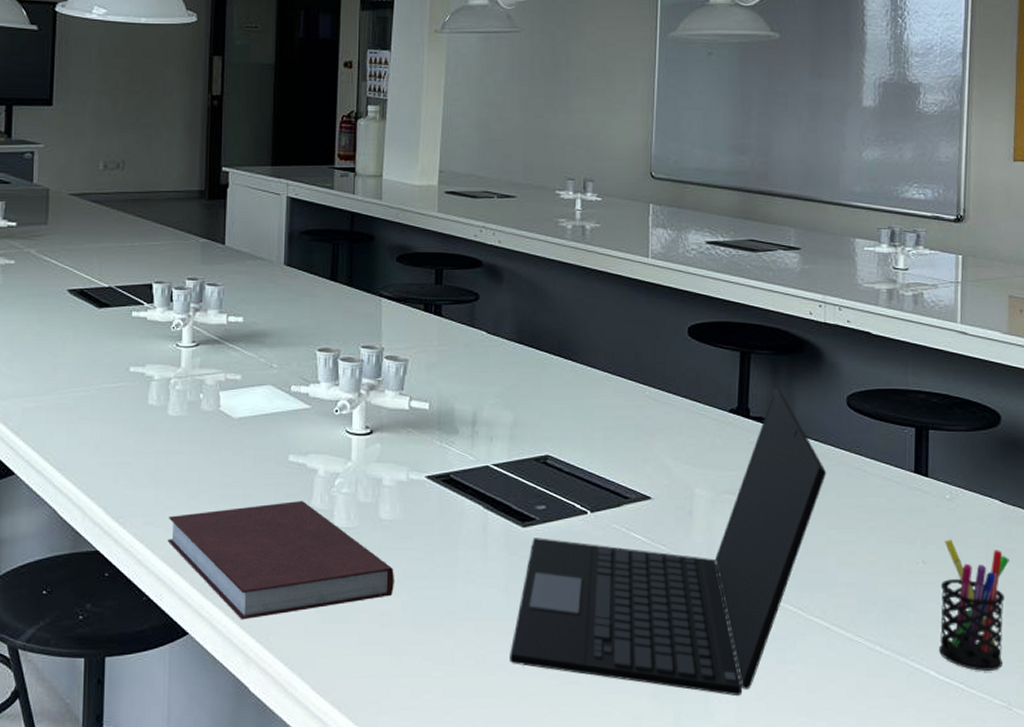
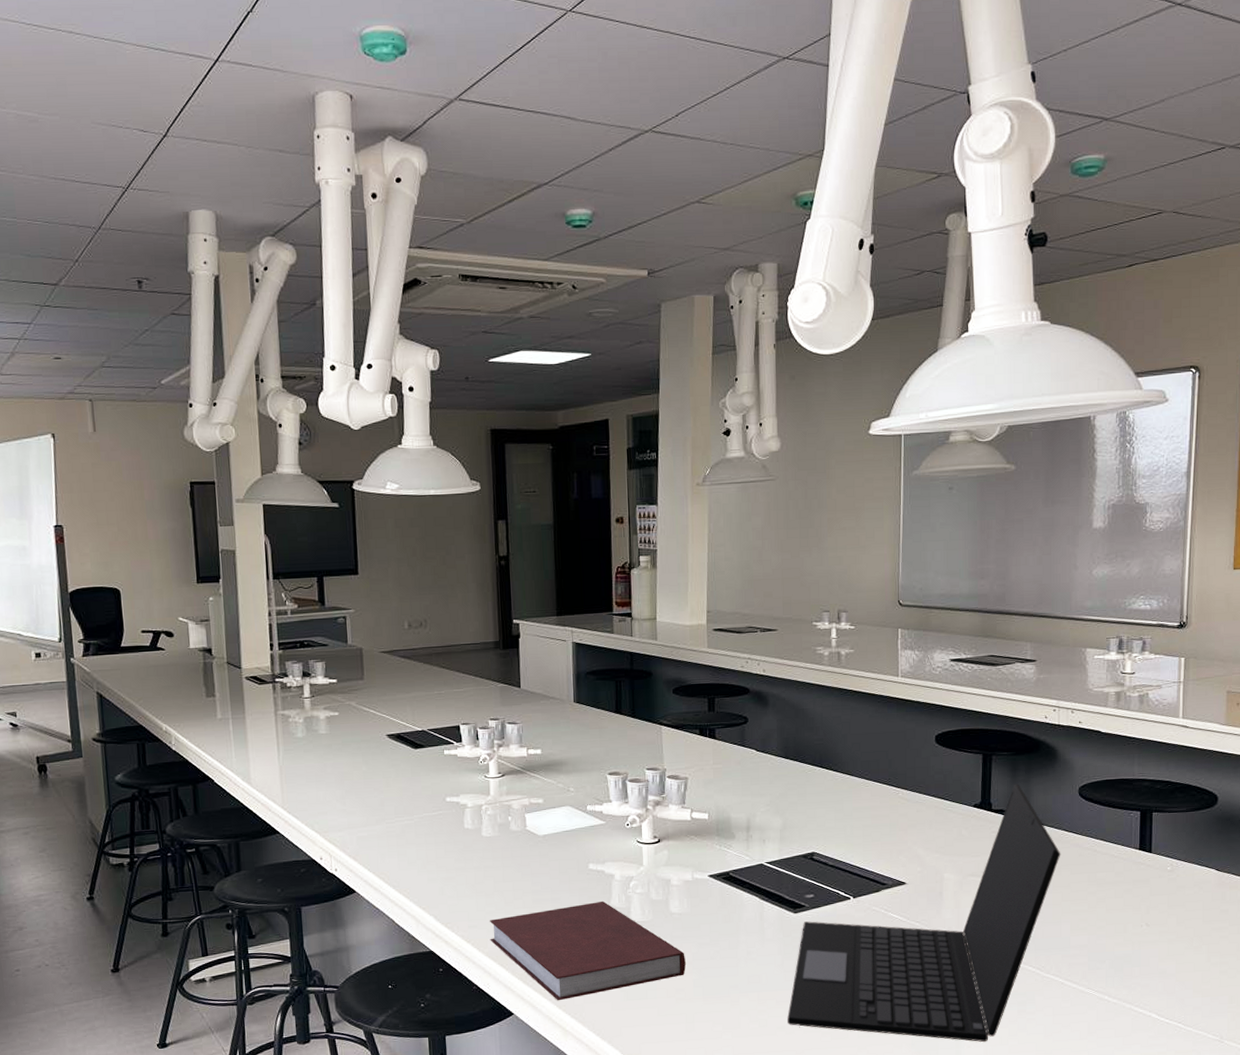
pen holder: present [939,539,1009,671] -> none [1160,904,1223,1012]

